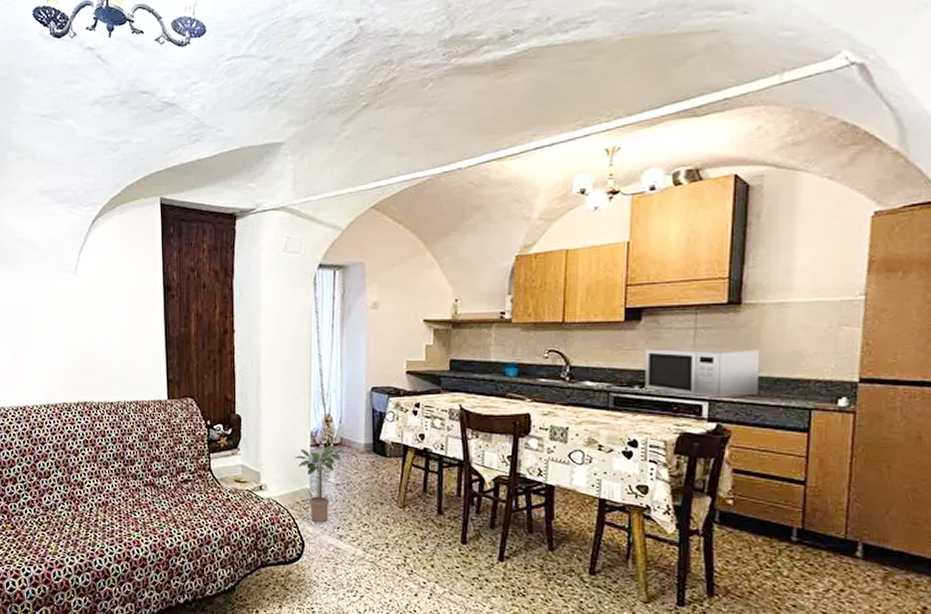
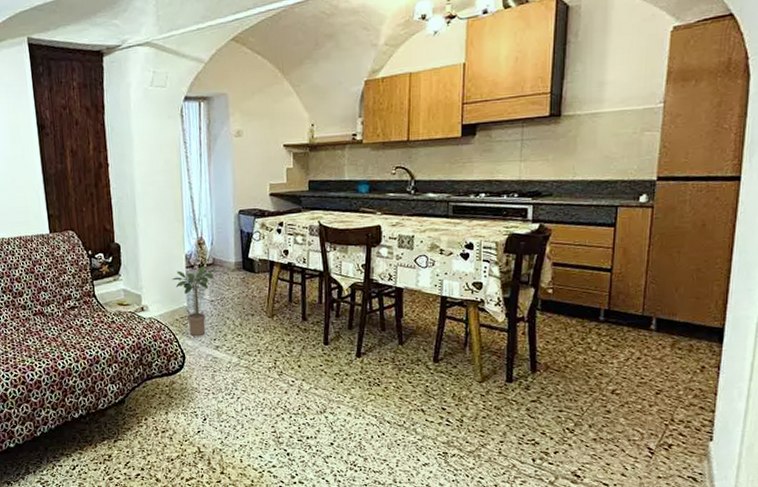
microwave: present [645,345,760,400] -> none [479,156,576,203]

